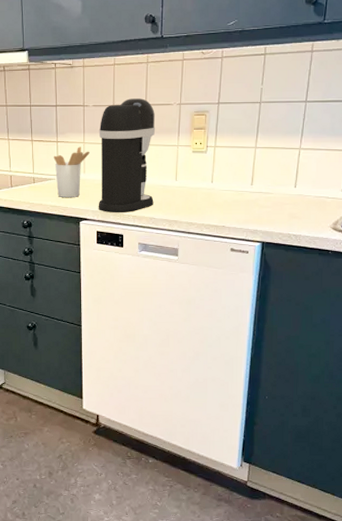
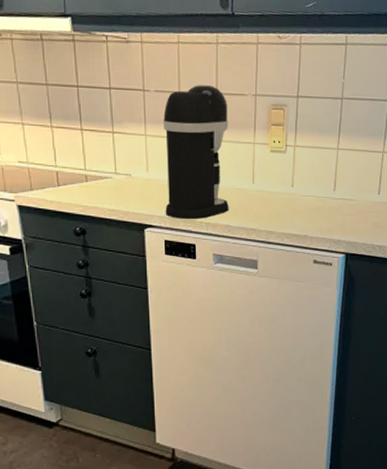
utensil holder: present [53,147,90,197] -> none [109,139,153,200]

